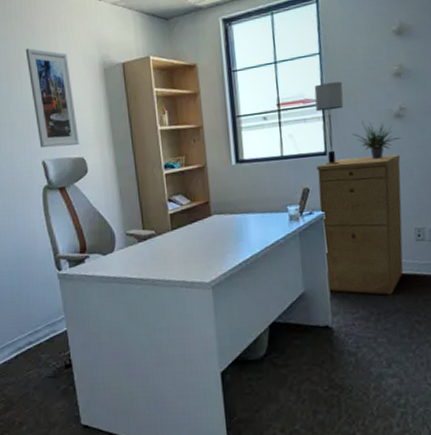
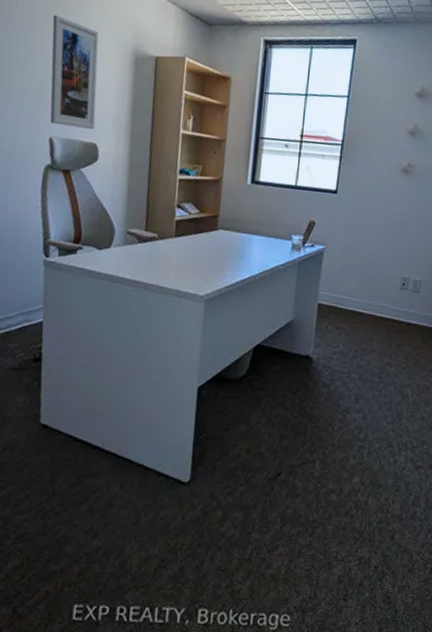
table lamp: present [314,81,344,166] -> none [334,125,363,205]
filing cabinet: present [317,154,404,295] -> none [317,200,401,335]
potted plant: present [353,120,402,160] -> none [364,168,405,208]

